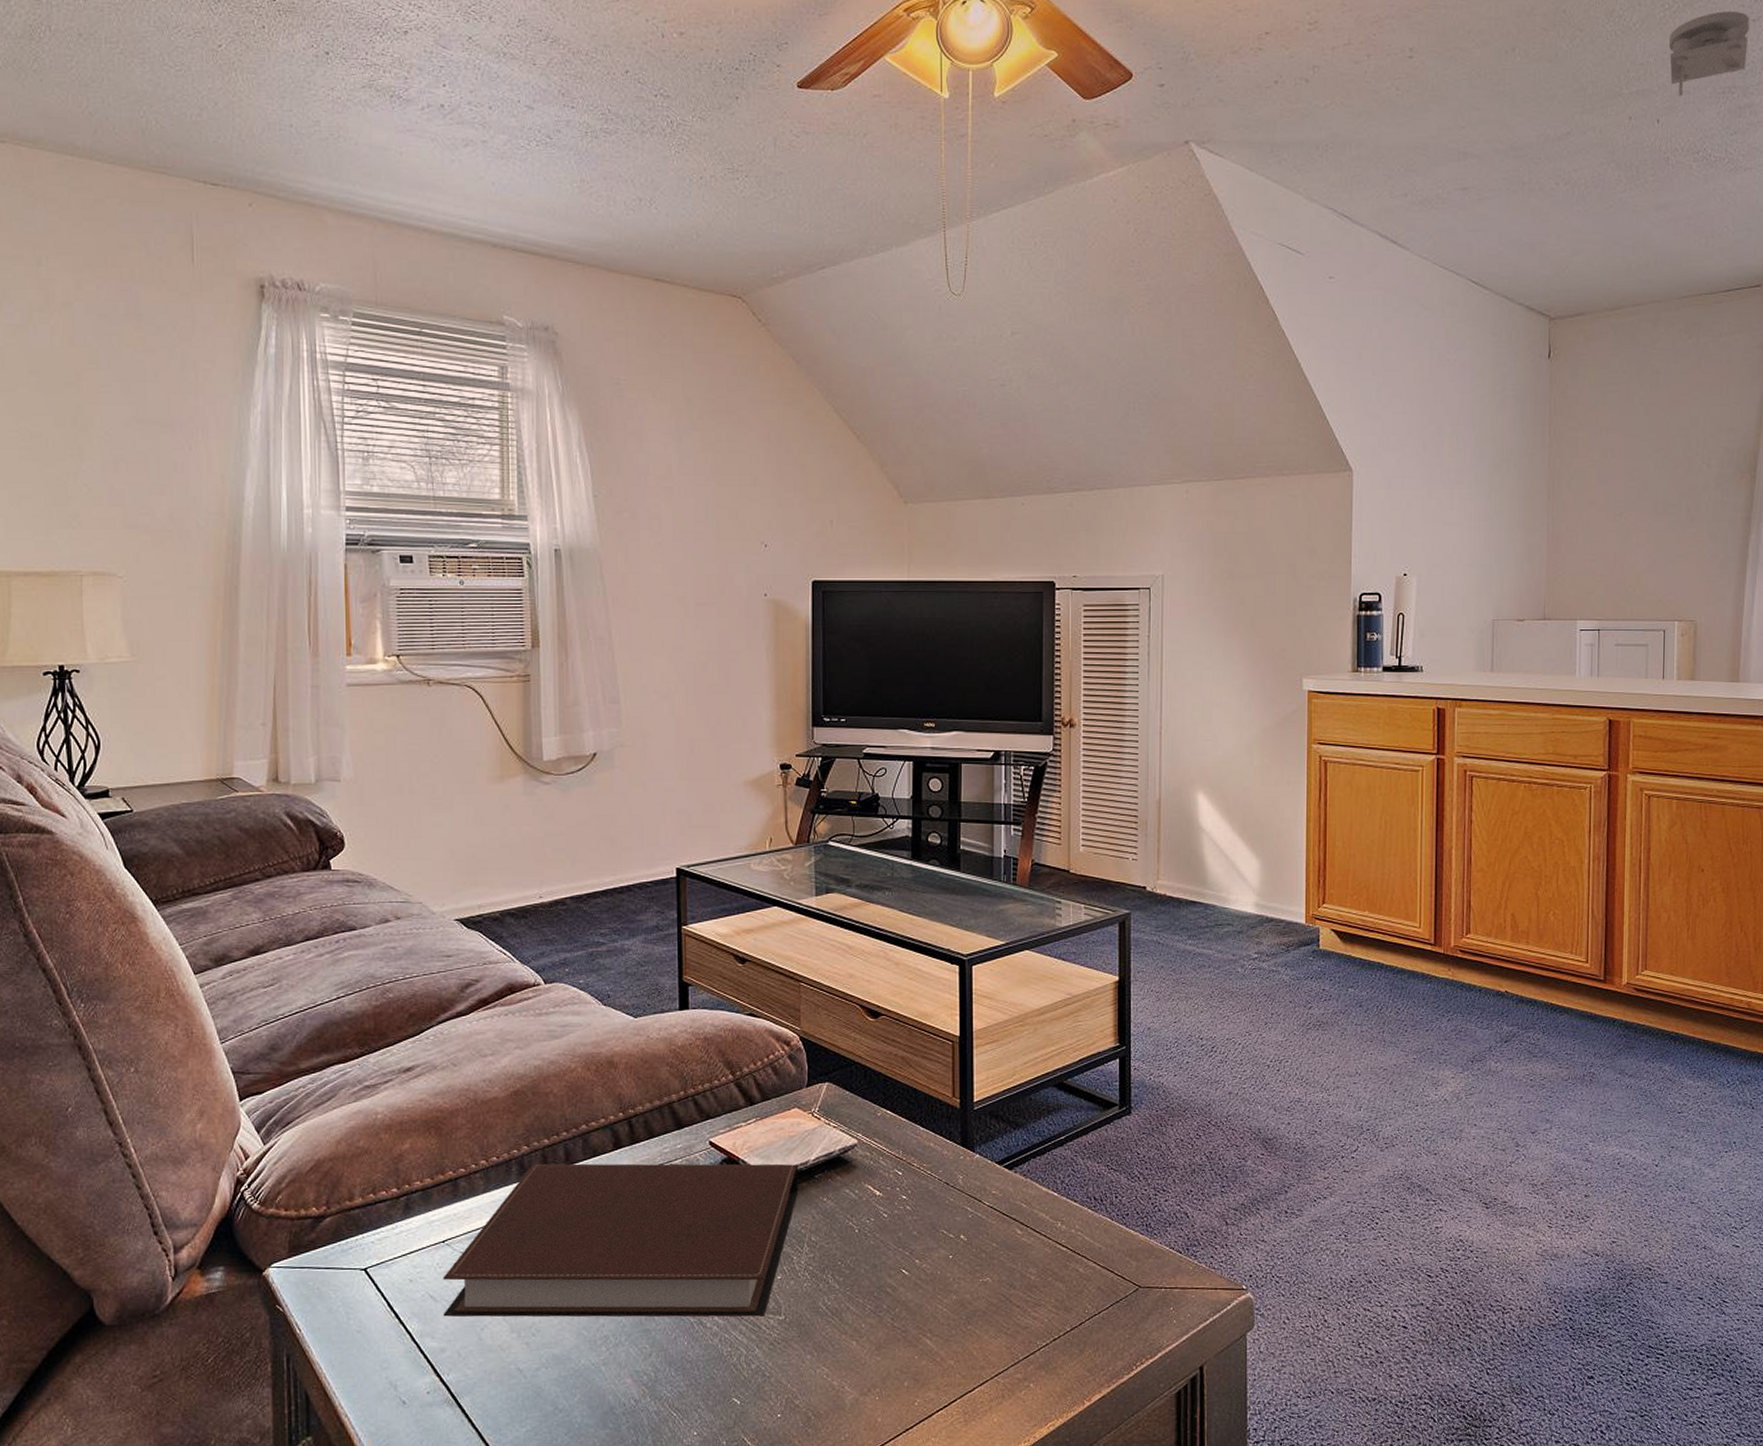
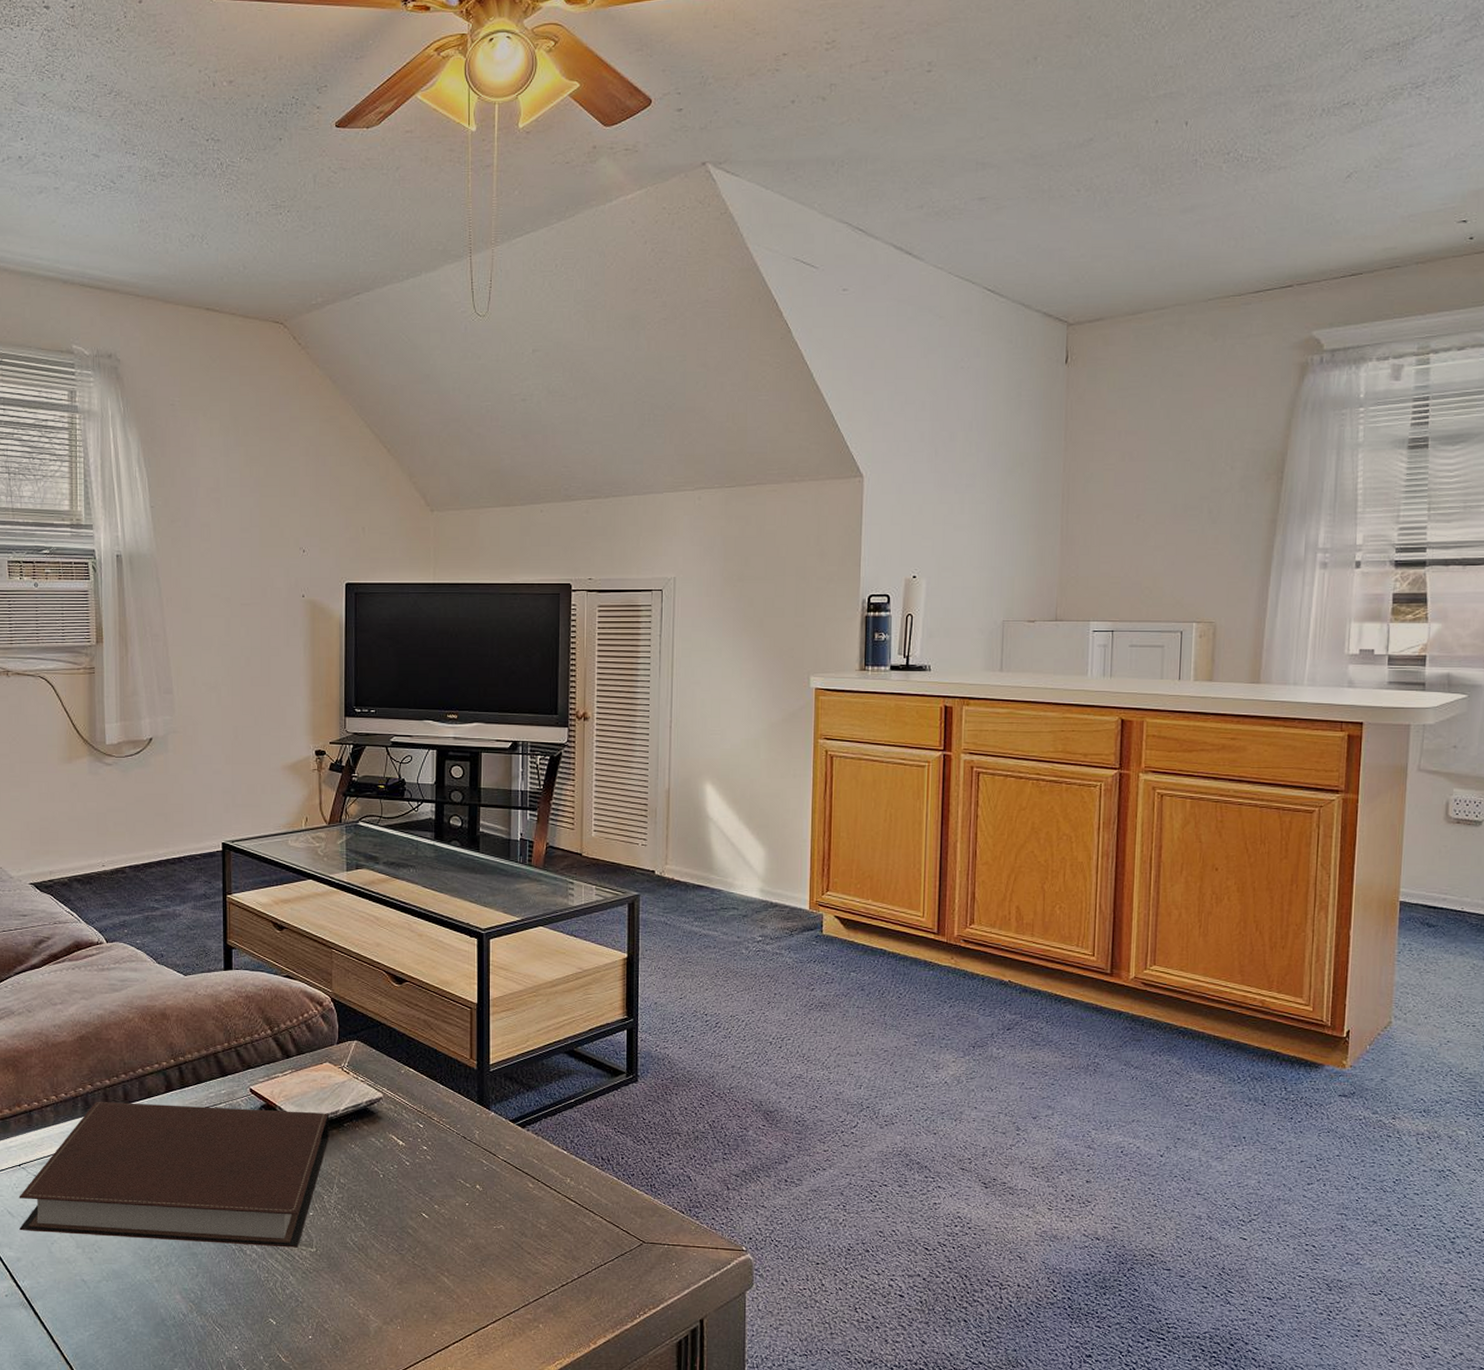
smoke detector: present [1669,10,1749,96] -> none [1200,8,1288,97]

